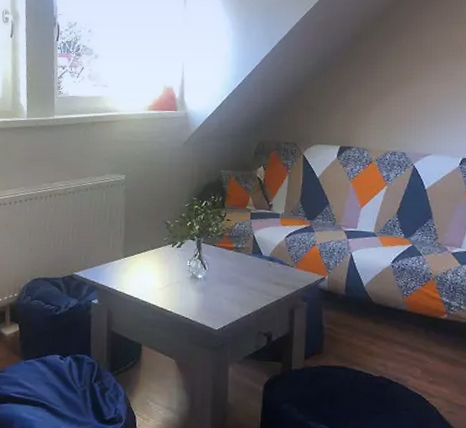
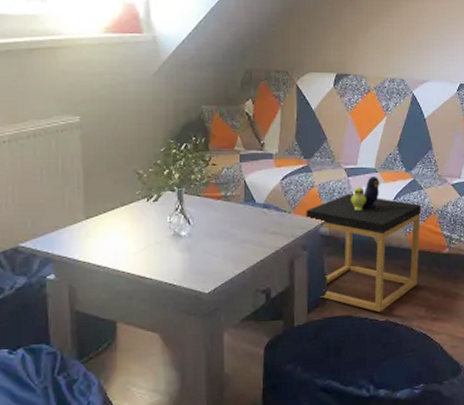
side table: none [307,240,420,368] -> present [306,177,422,313]

